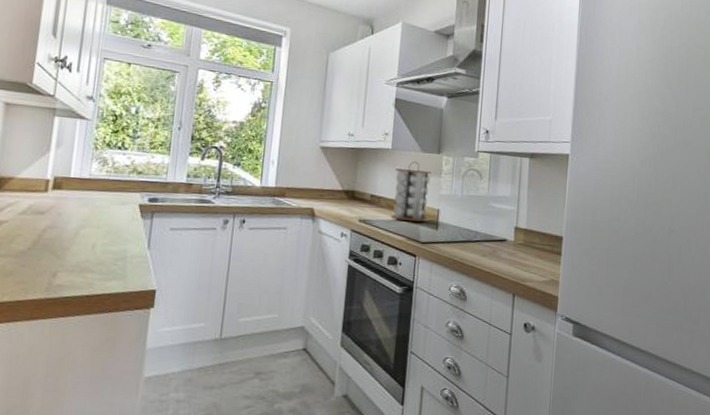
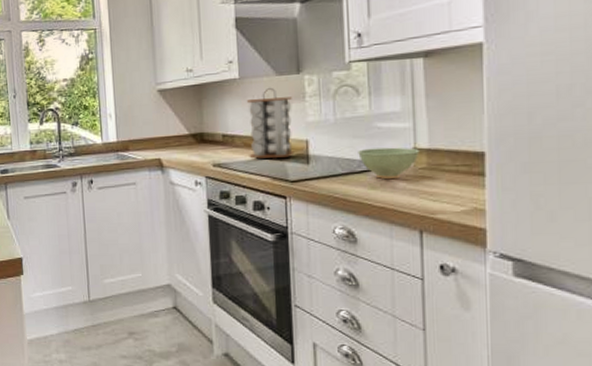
bowl: none [475,222,519,251] -> present [358,147,420,180]

